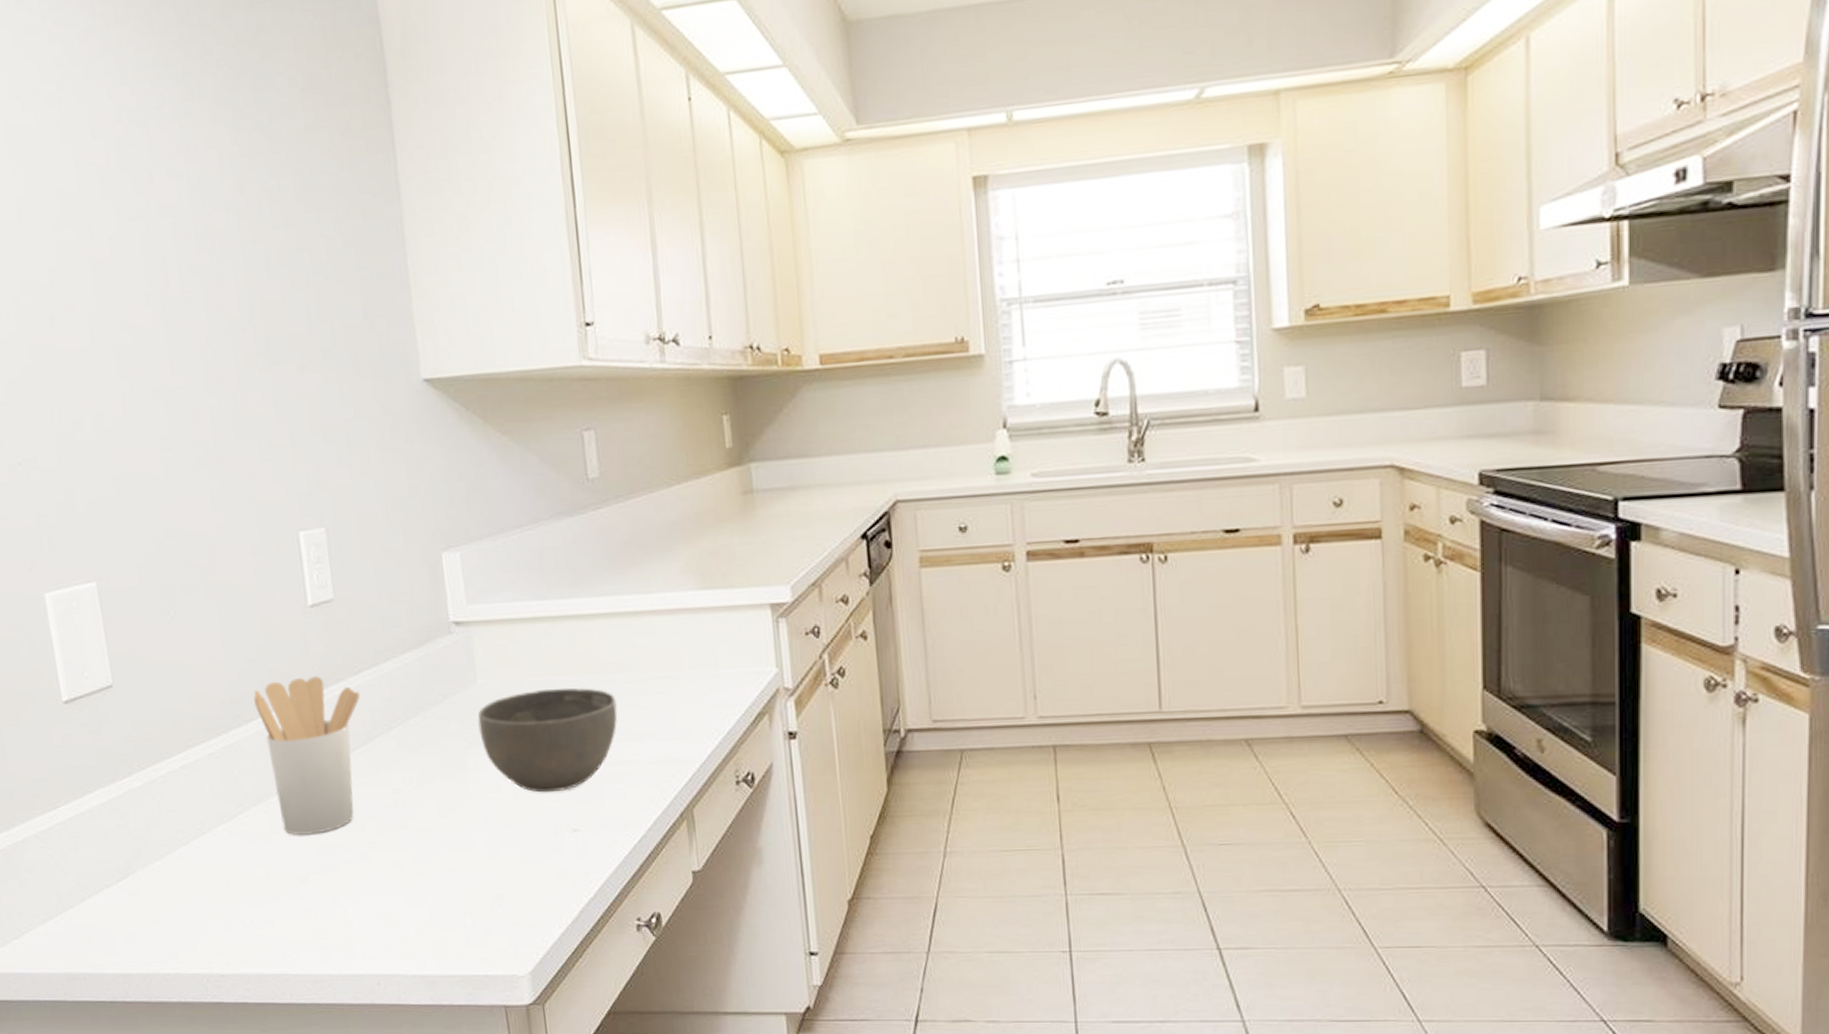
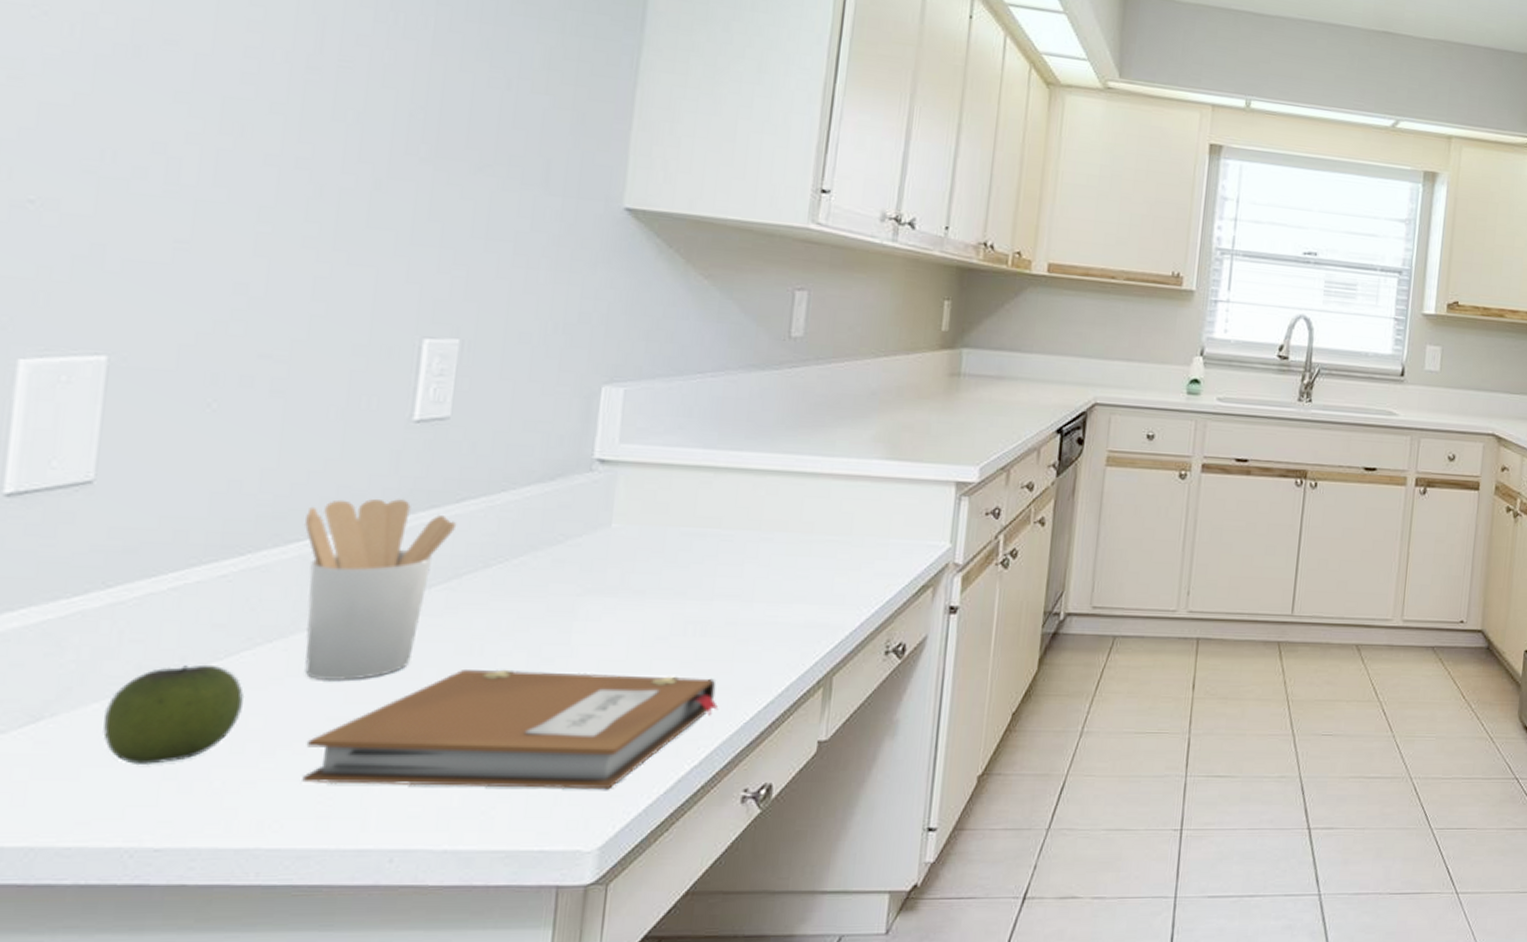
apple: none [164,826,250,908] -> present [103,664,245,764]
notebook: none [298,816,601,922] -> present [302,669,719,790]
bowl: present [477,687,617,793] -> none [600,540,772,650]

